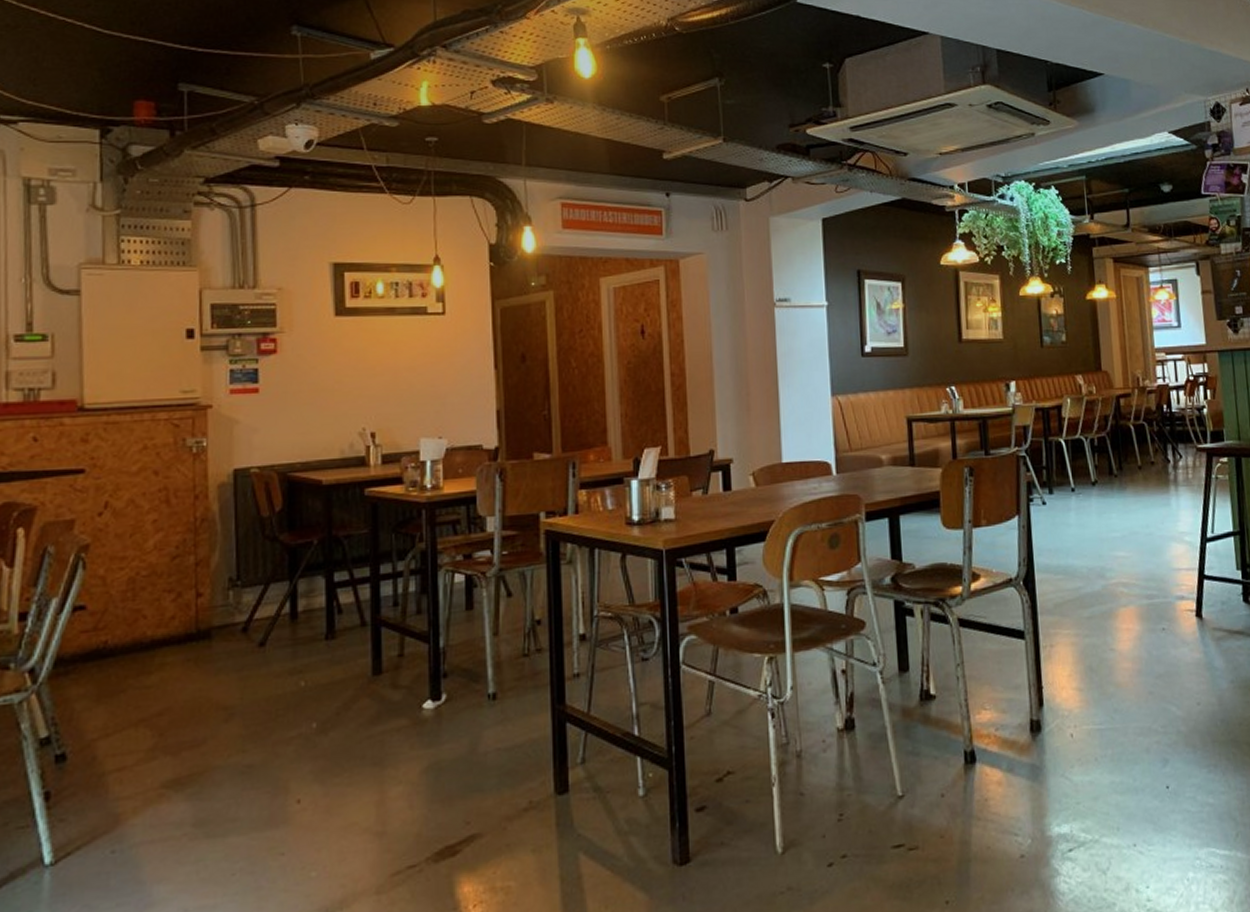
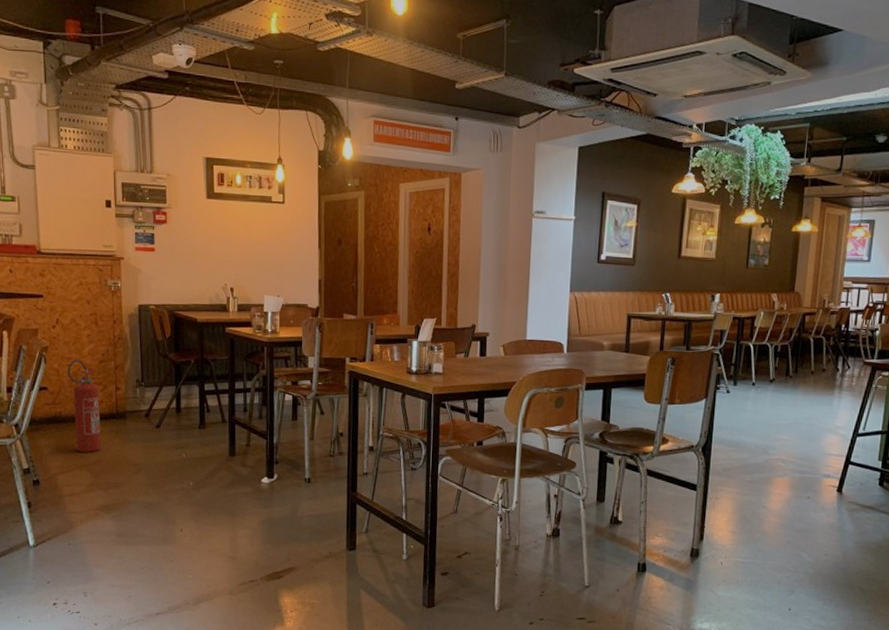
fire extinguisher: none [118,558,171,699] -> present [67,360,101,452]

